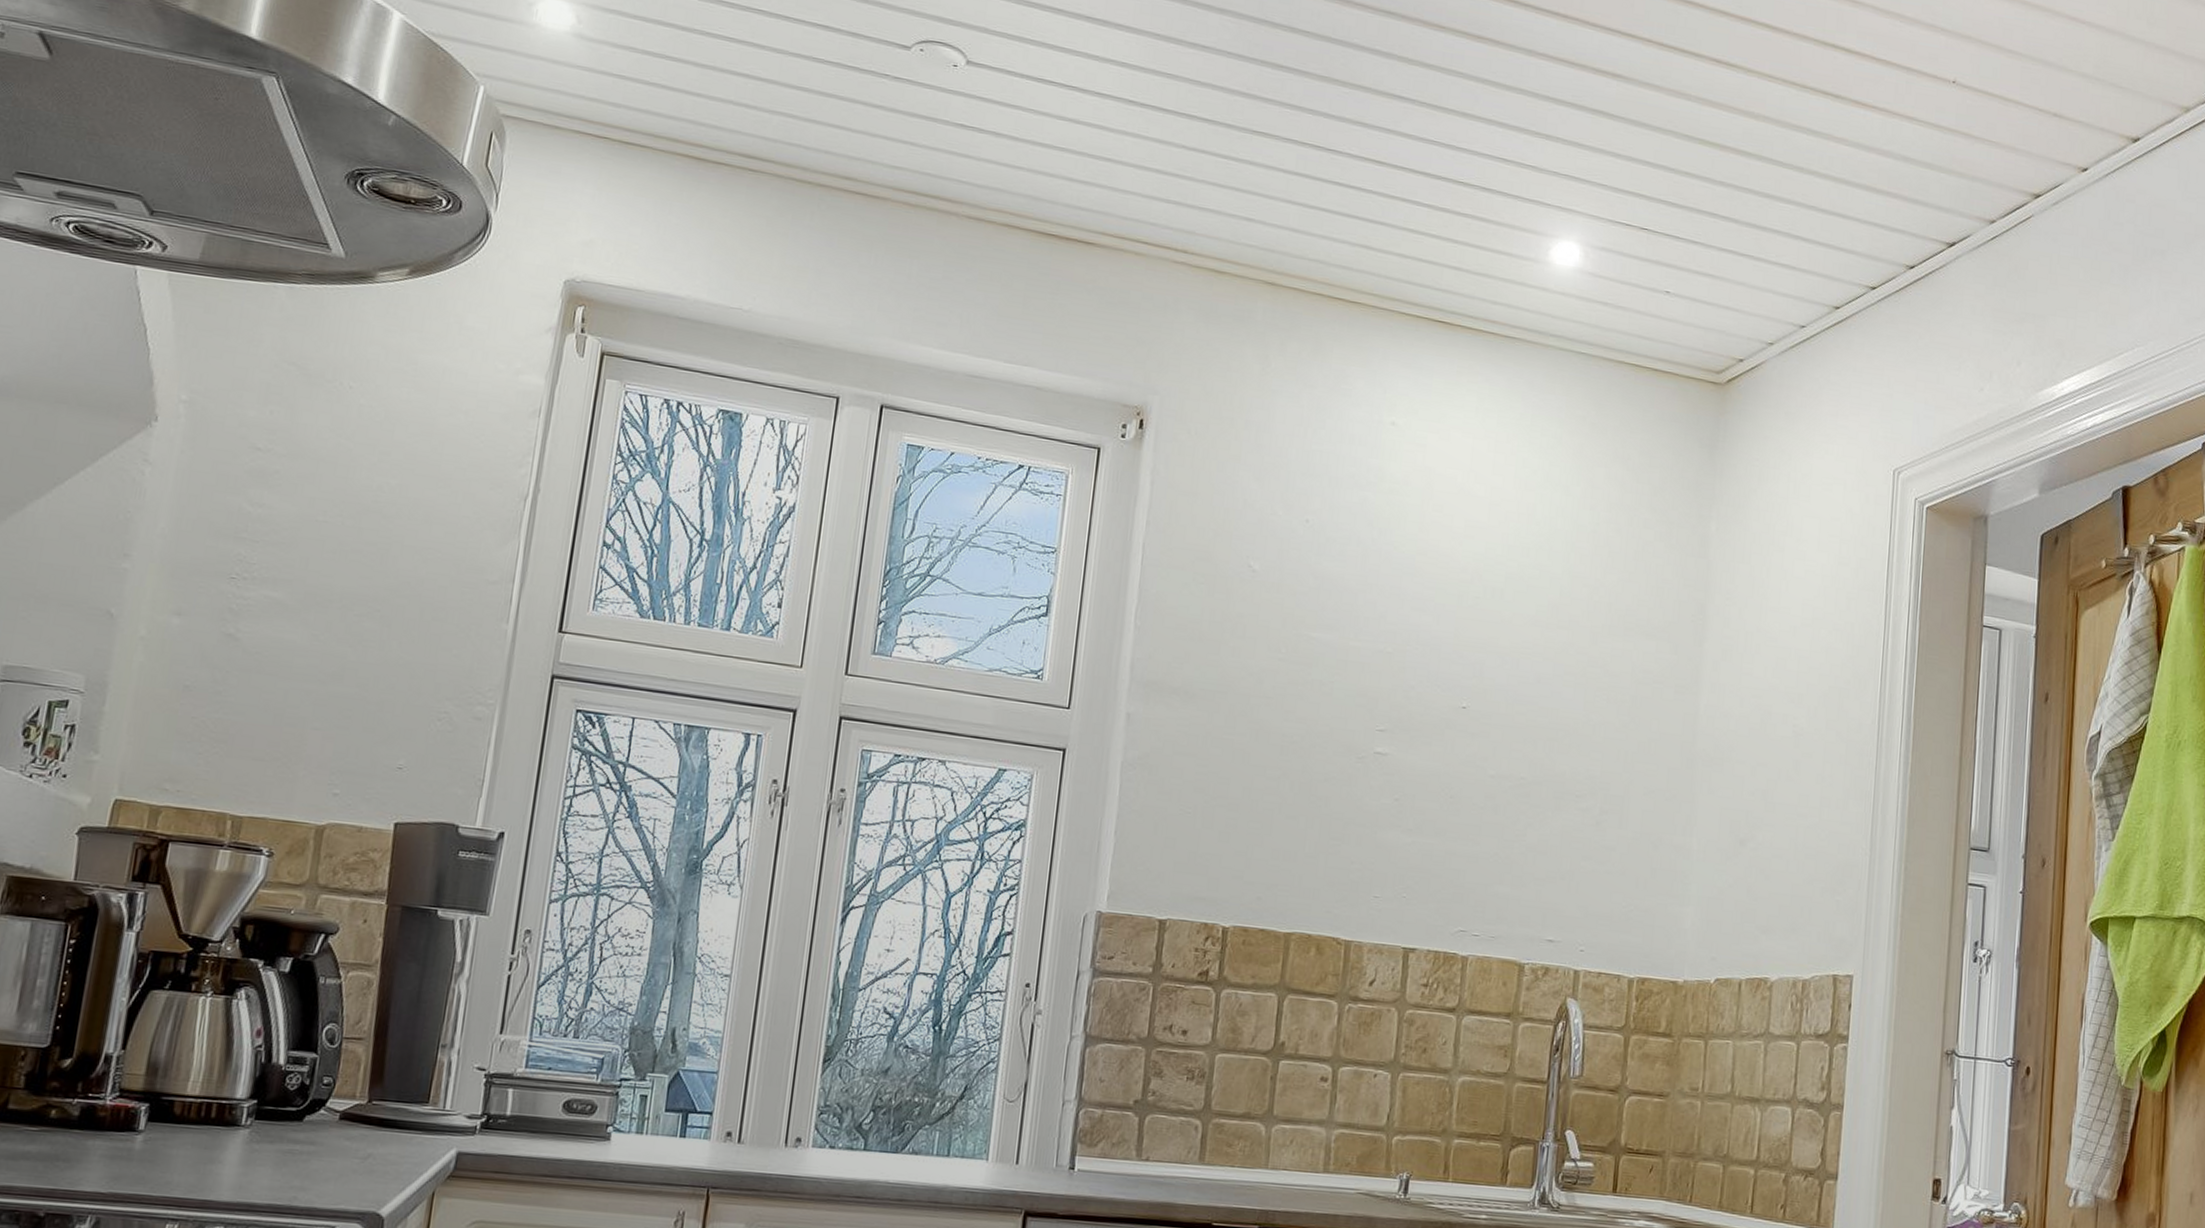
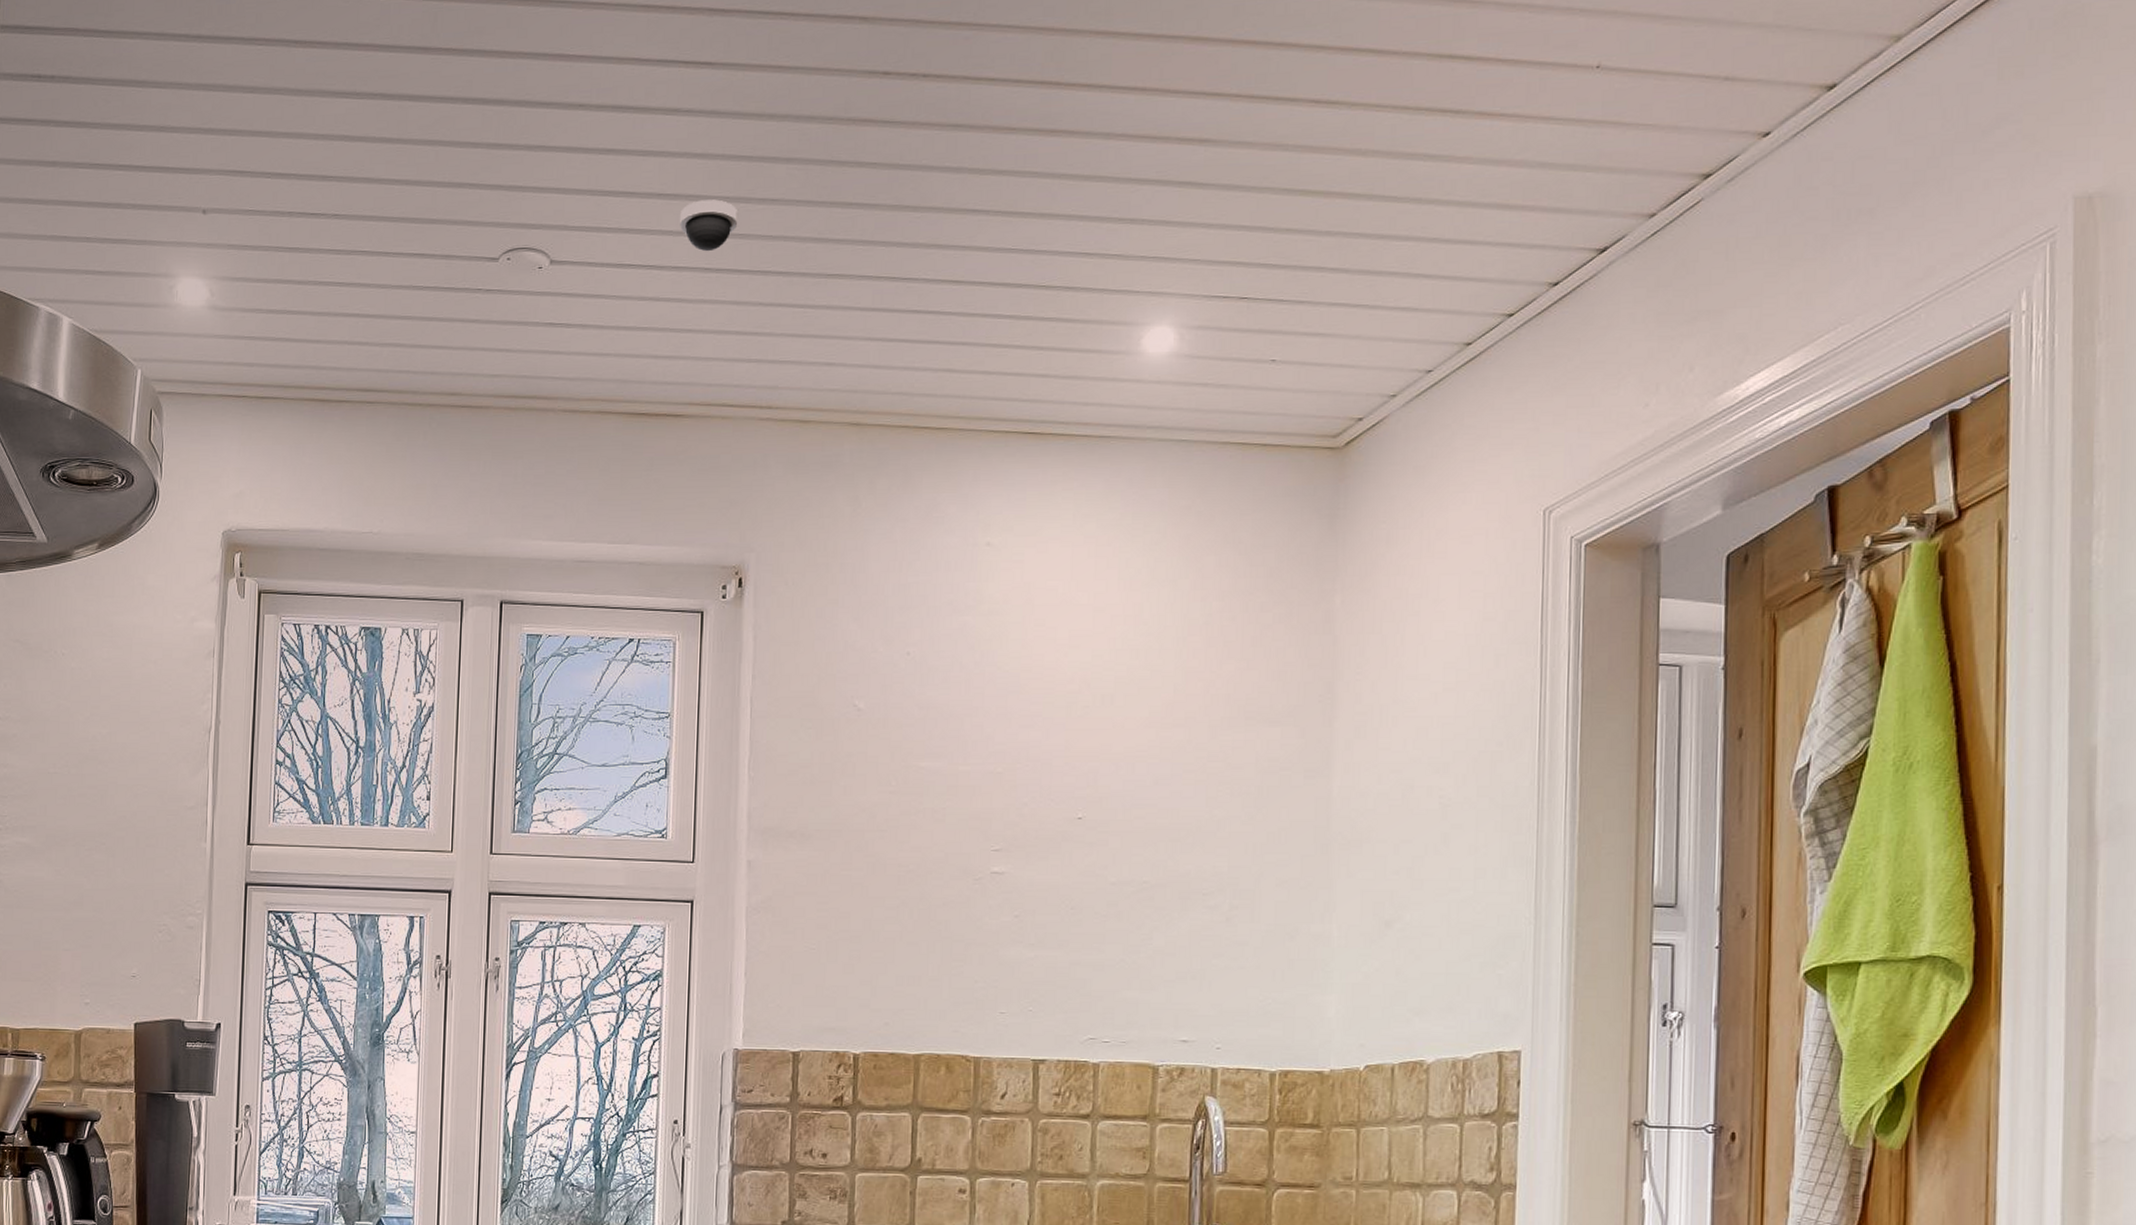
dome security camera: none [1107,31,1168,85] -> present [680,199,739,252]

